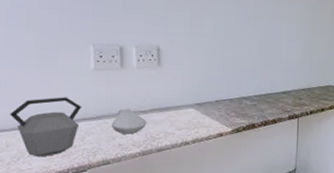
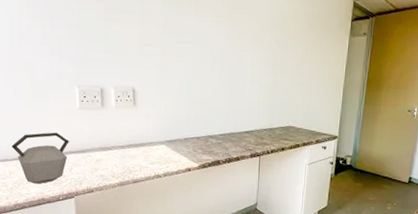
spoon rest: present [111,109,147,134] -> none [94,144,124,167]

